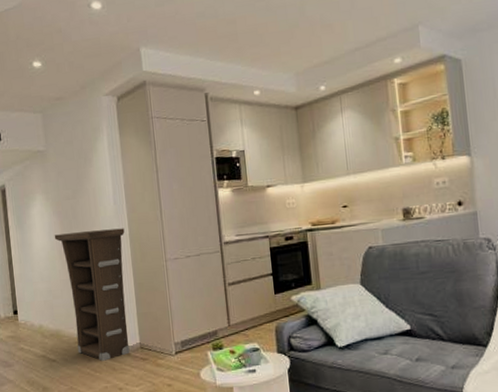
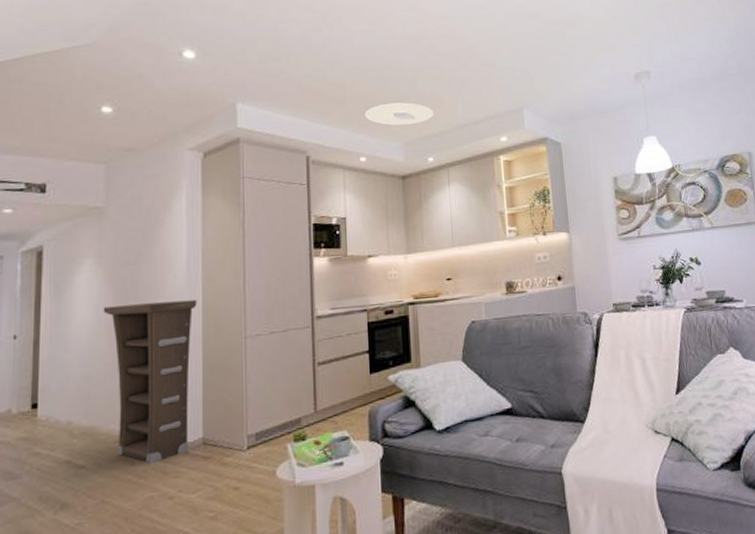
ceiling light: none [256,31,324,57] -> present [364,102,435,126]

